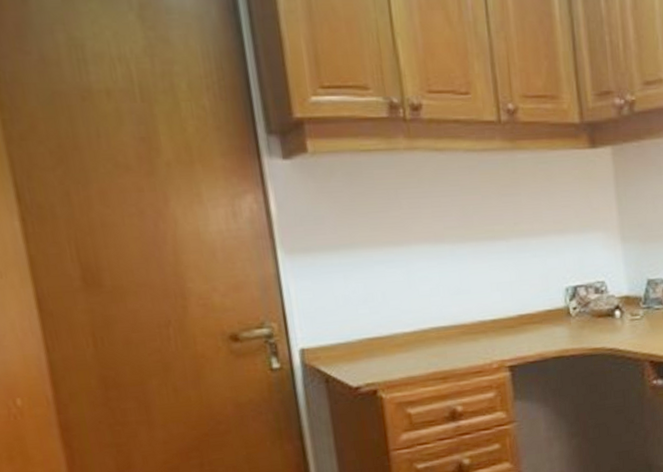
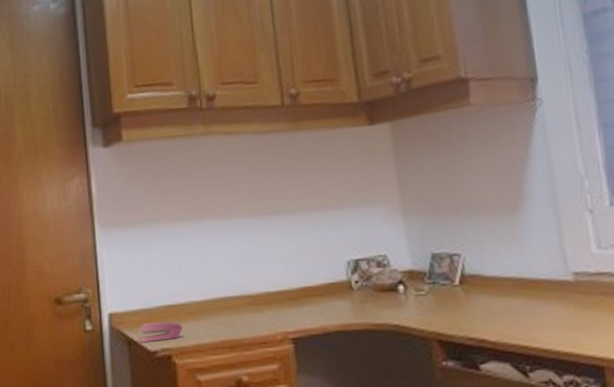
stapler: none [336,355,390,378] -> present [137,322,183,342]

